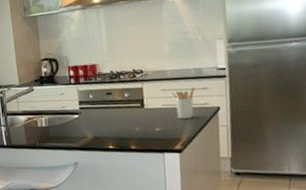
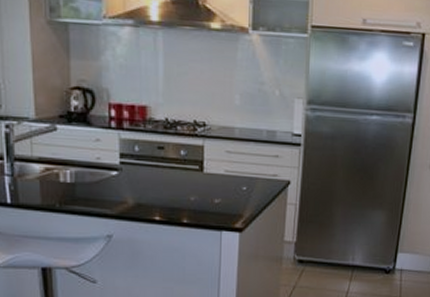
utensil holder: present [172,88,195,119] -> none [238,154,265,191]

